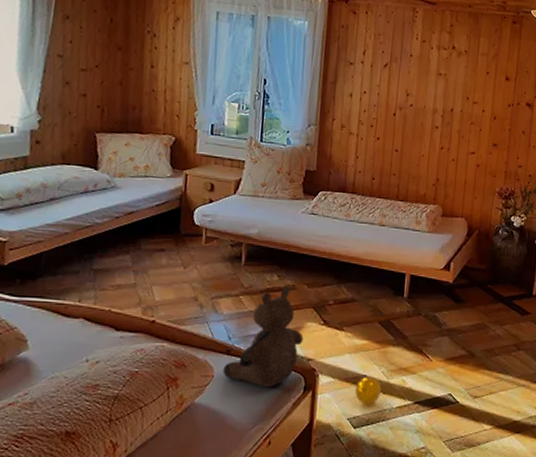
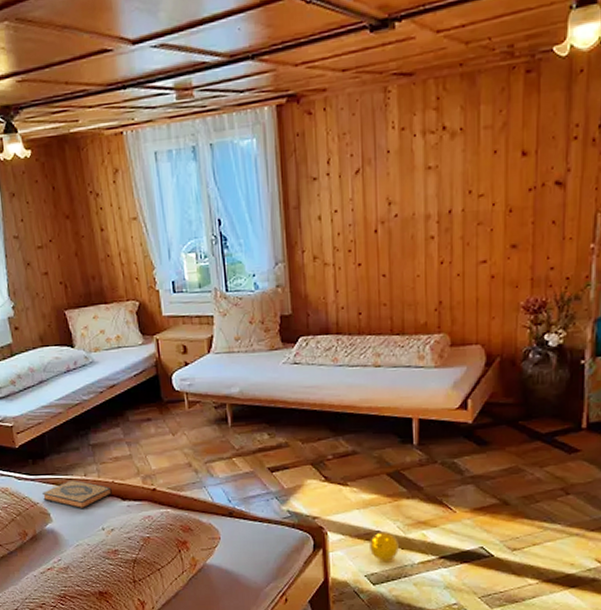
hardback book: none [23,305,106,338] -> present [42,480,112,509]
teddy bear: present [223,286,304,387] -> none [228,444,305,547]

